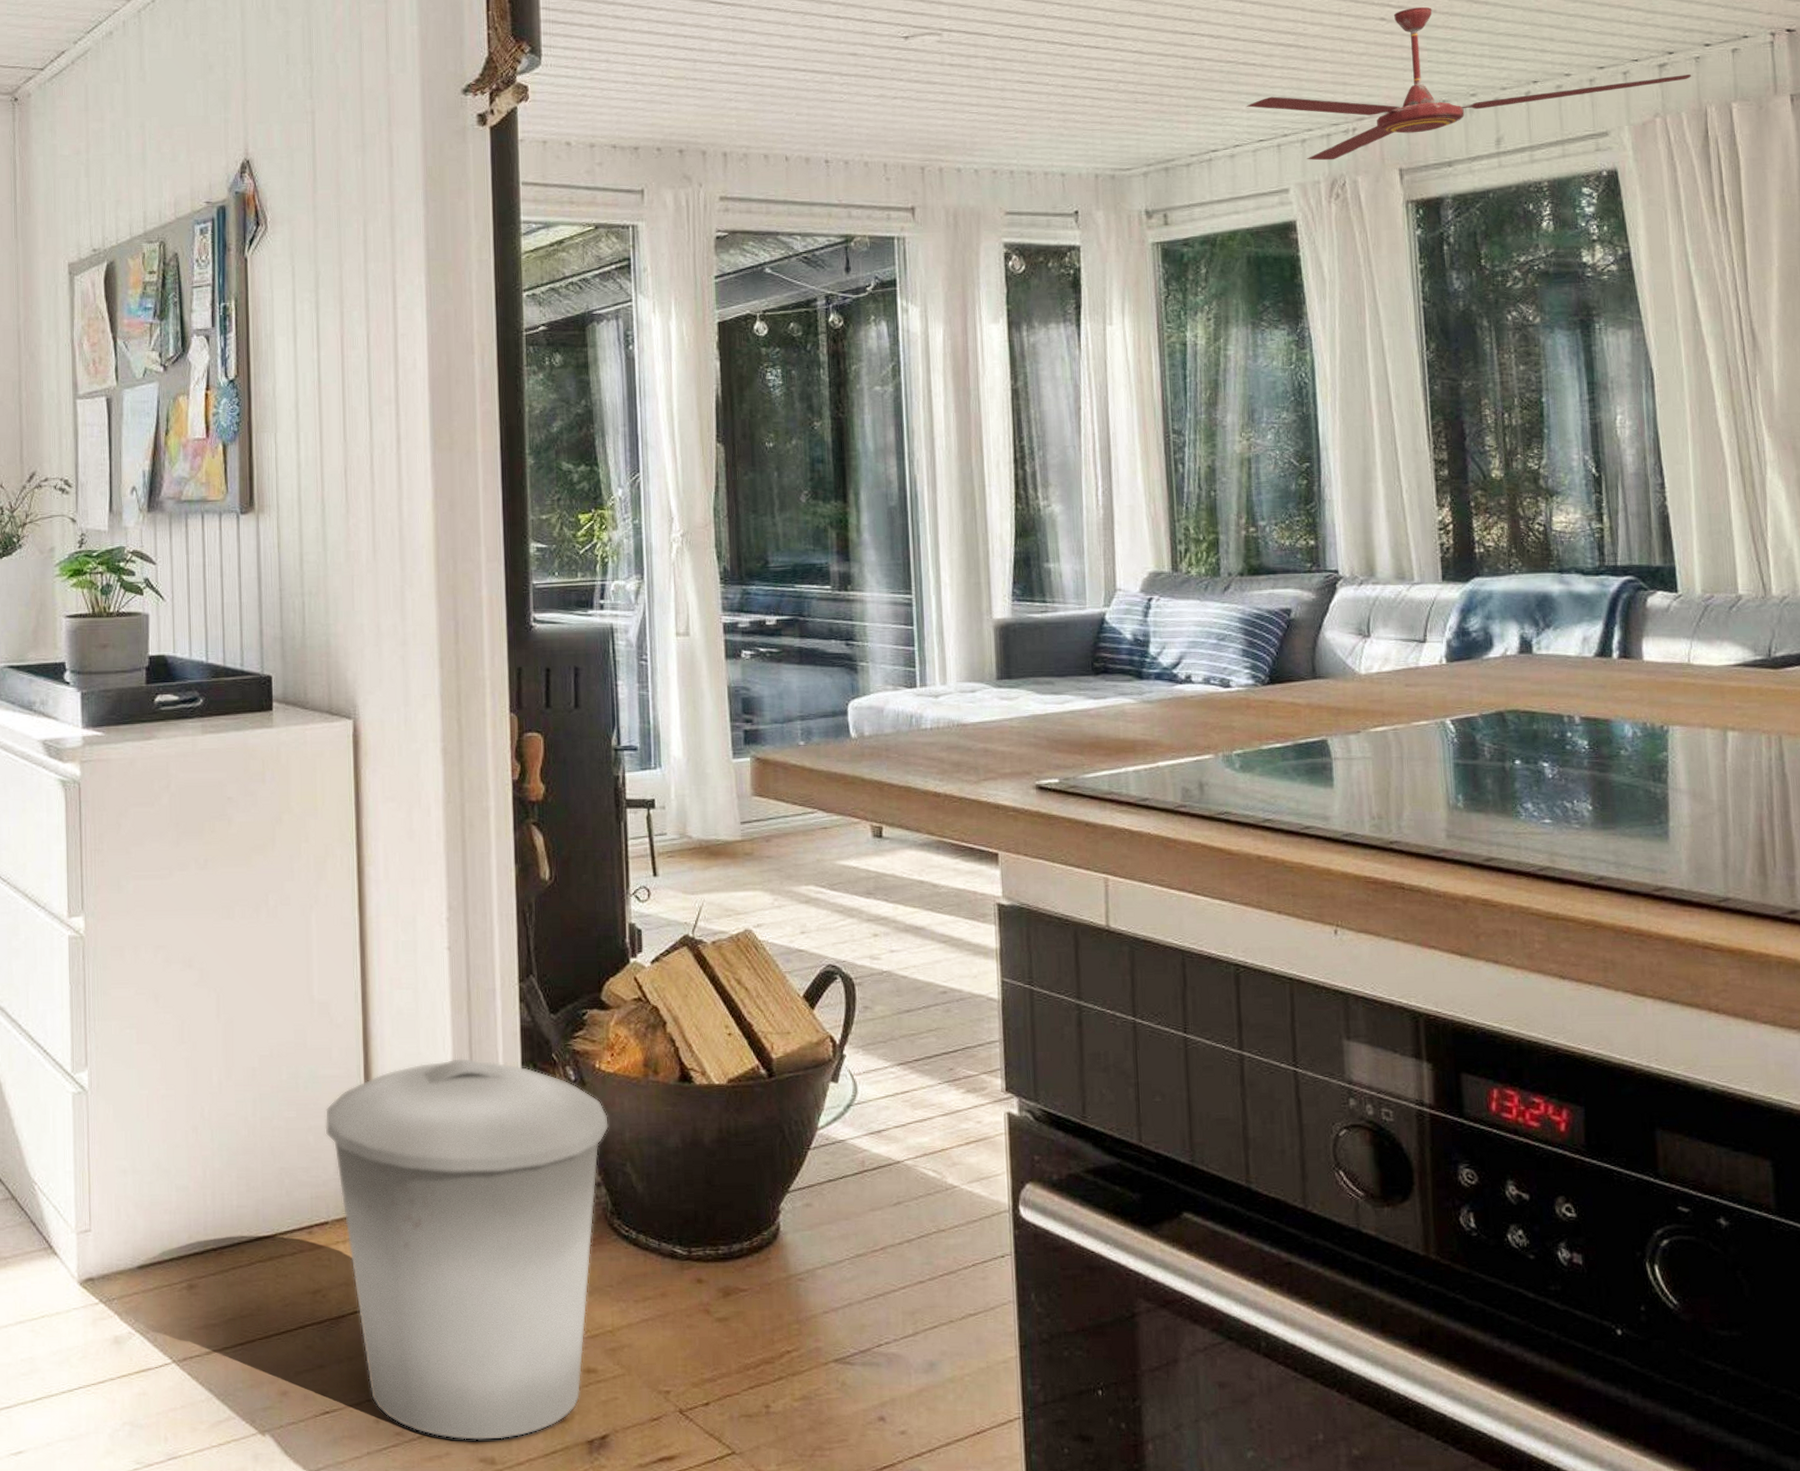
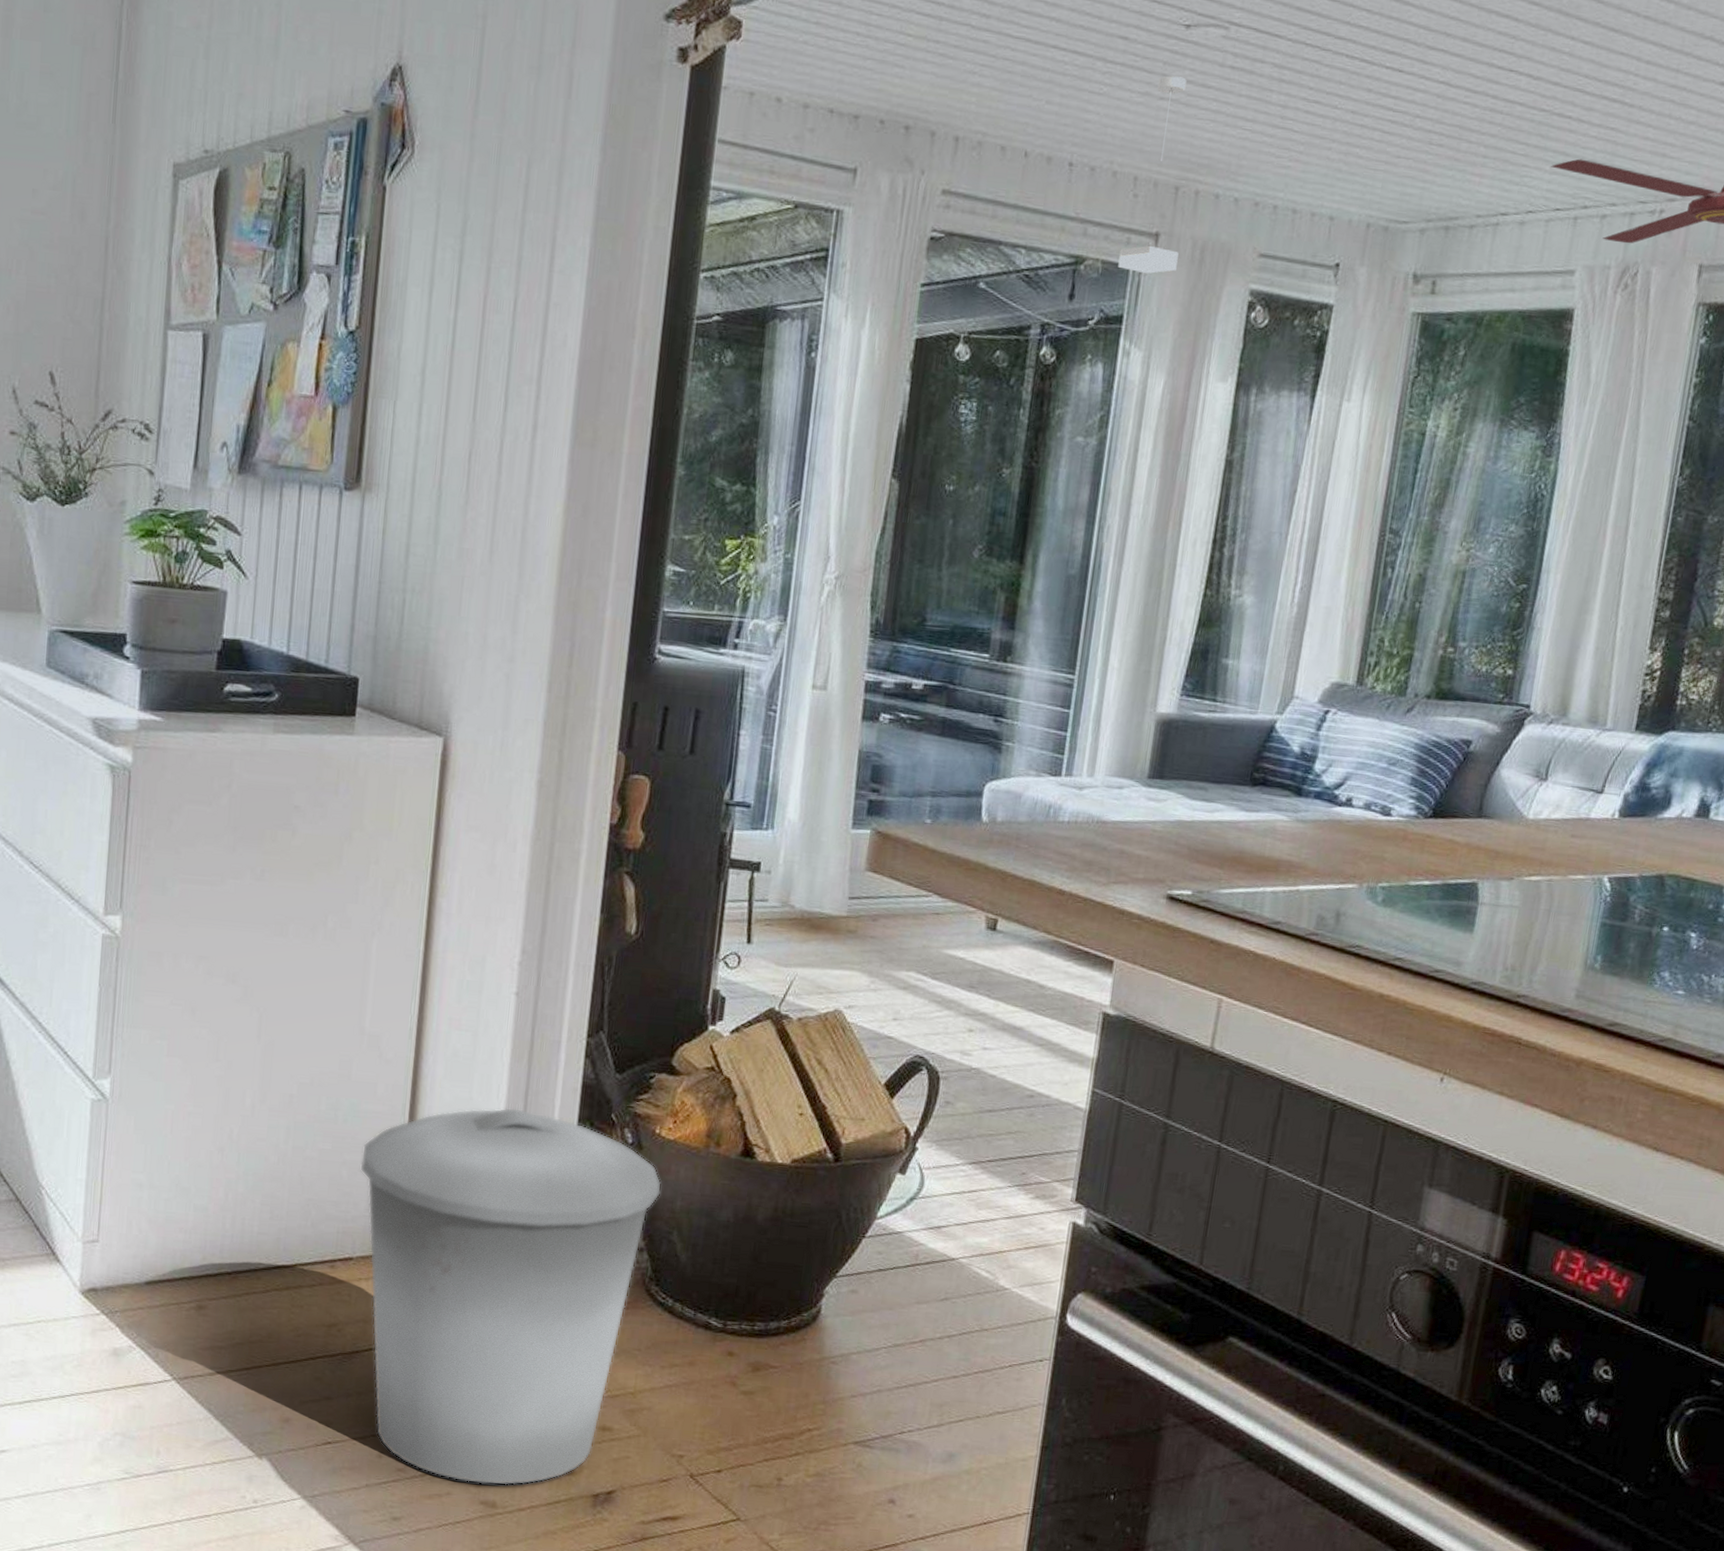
pendant lamp: none [883,78,935,242] -> present [1118,76,1187,274]

